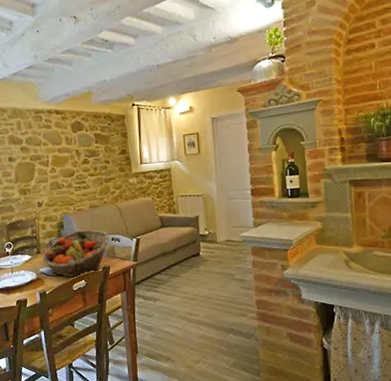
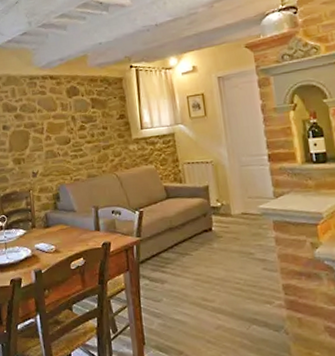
fruit basket: present [42,230,111,277] -> none [37,202,111,254]

